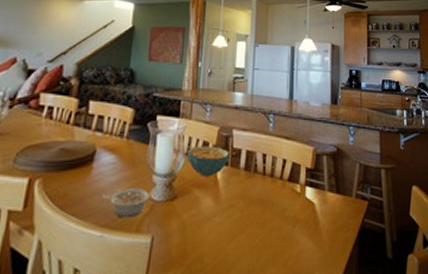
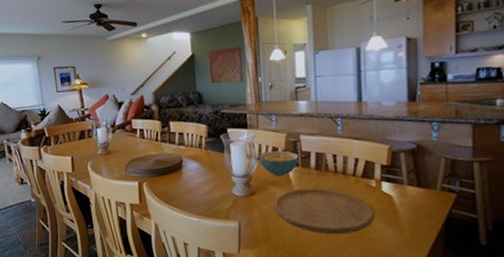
legume: present [103,189,150,219] -> none [194,187,232,209]
cutting board: none [195,192,298,251] -> present [273,188,375,235]

